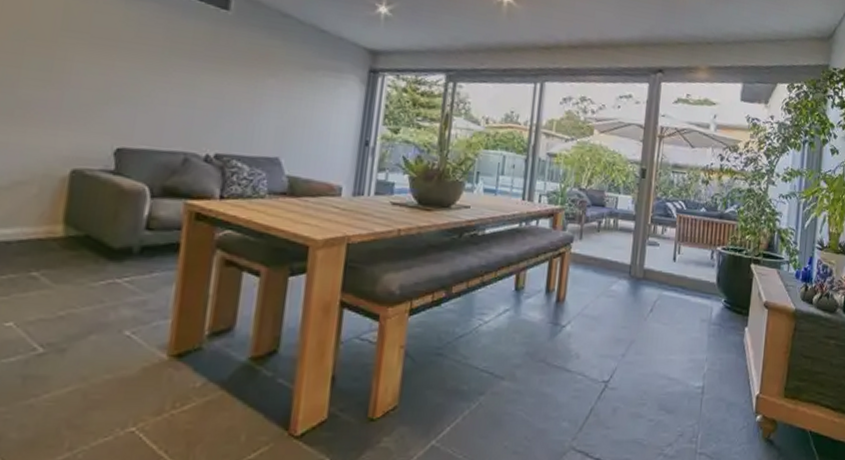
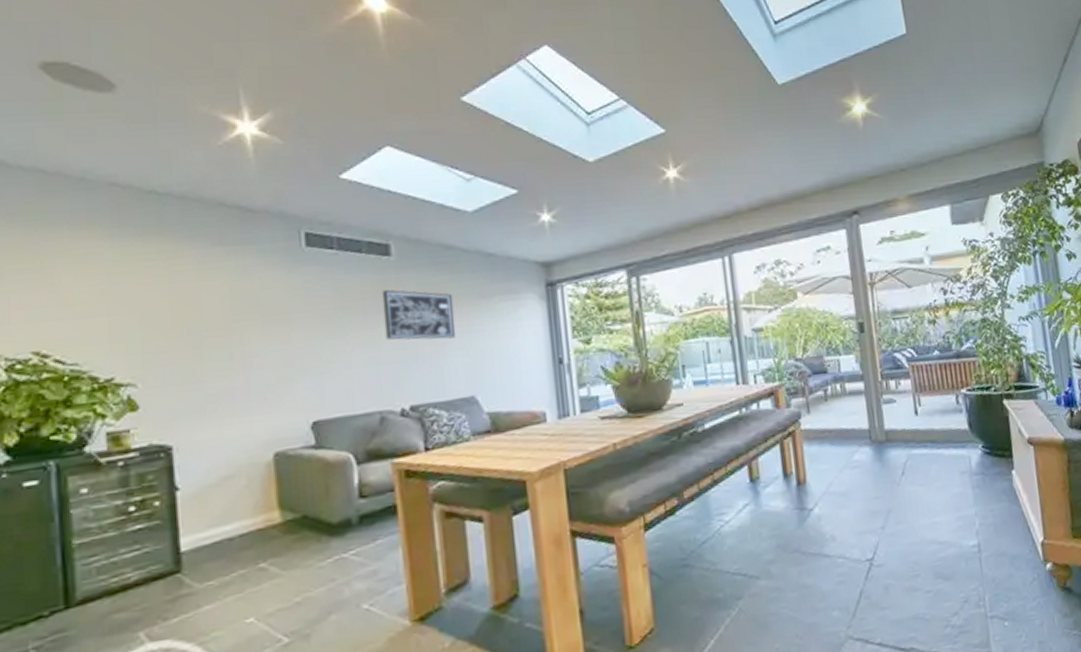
wall art: none [206,40,280,100] -> present [381,289,456,340]

